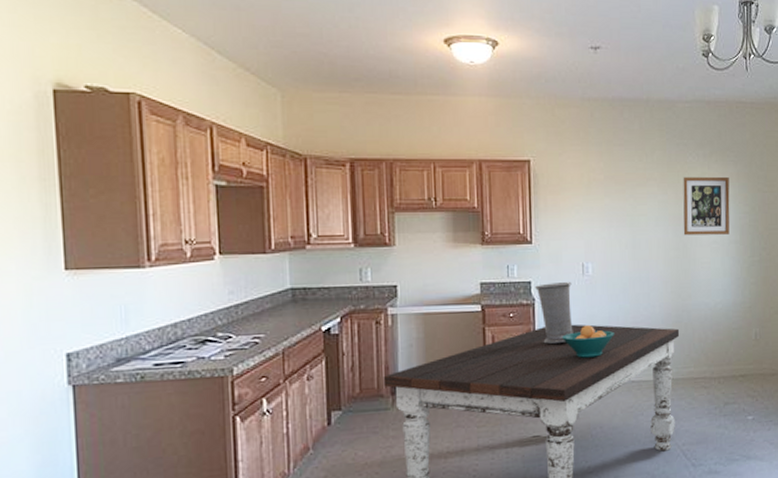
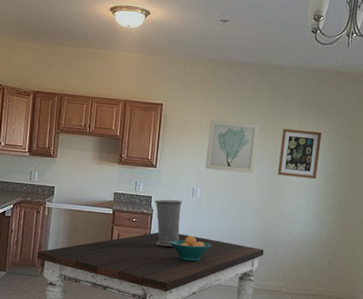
wall art: none [593,174,656,238] -> present [205,119,259,173]

